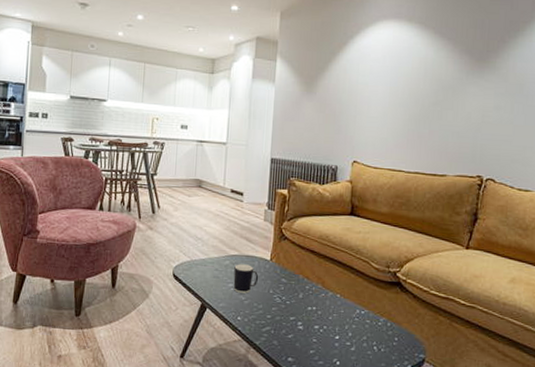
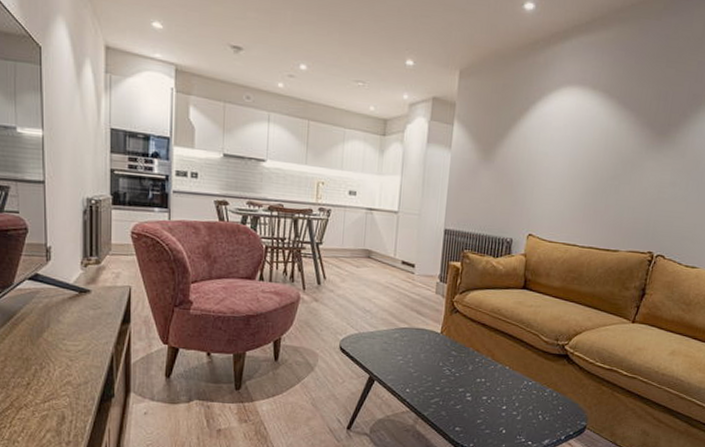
mug: present [233,264,258,294] -> none [402,337,428,366]

